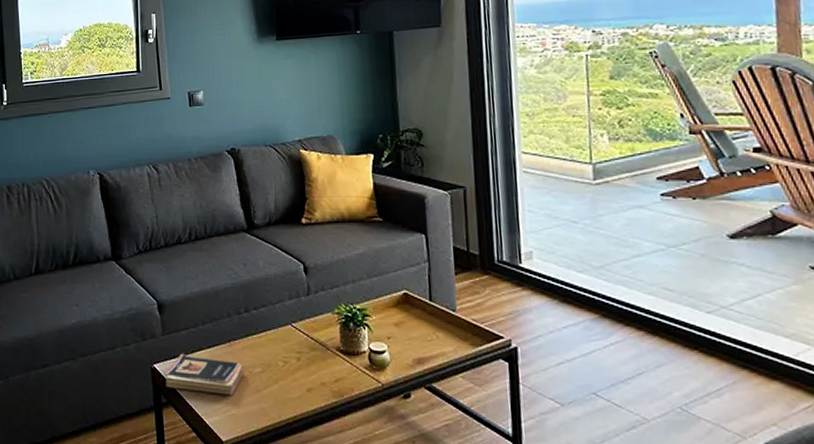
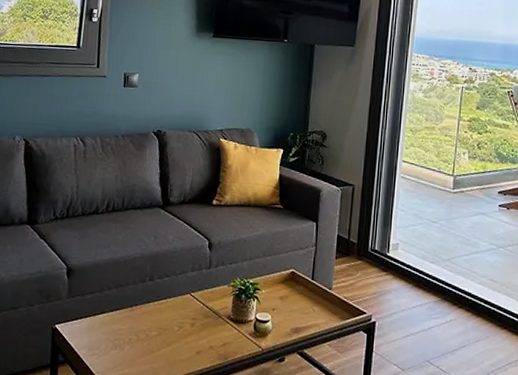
book: present [164,353,244,397] -> none [65,315,142,357]

